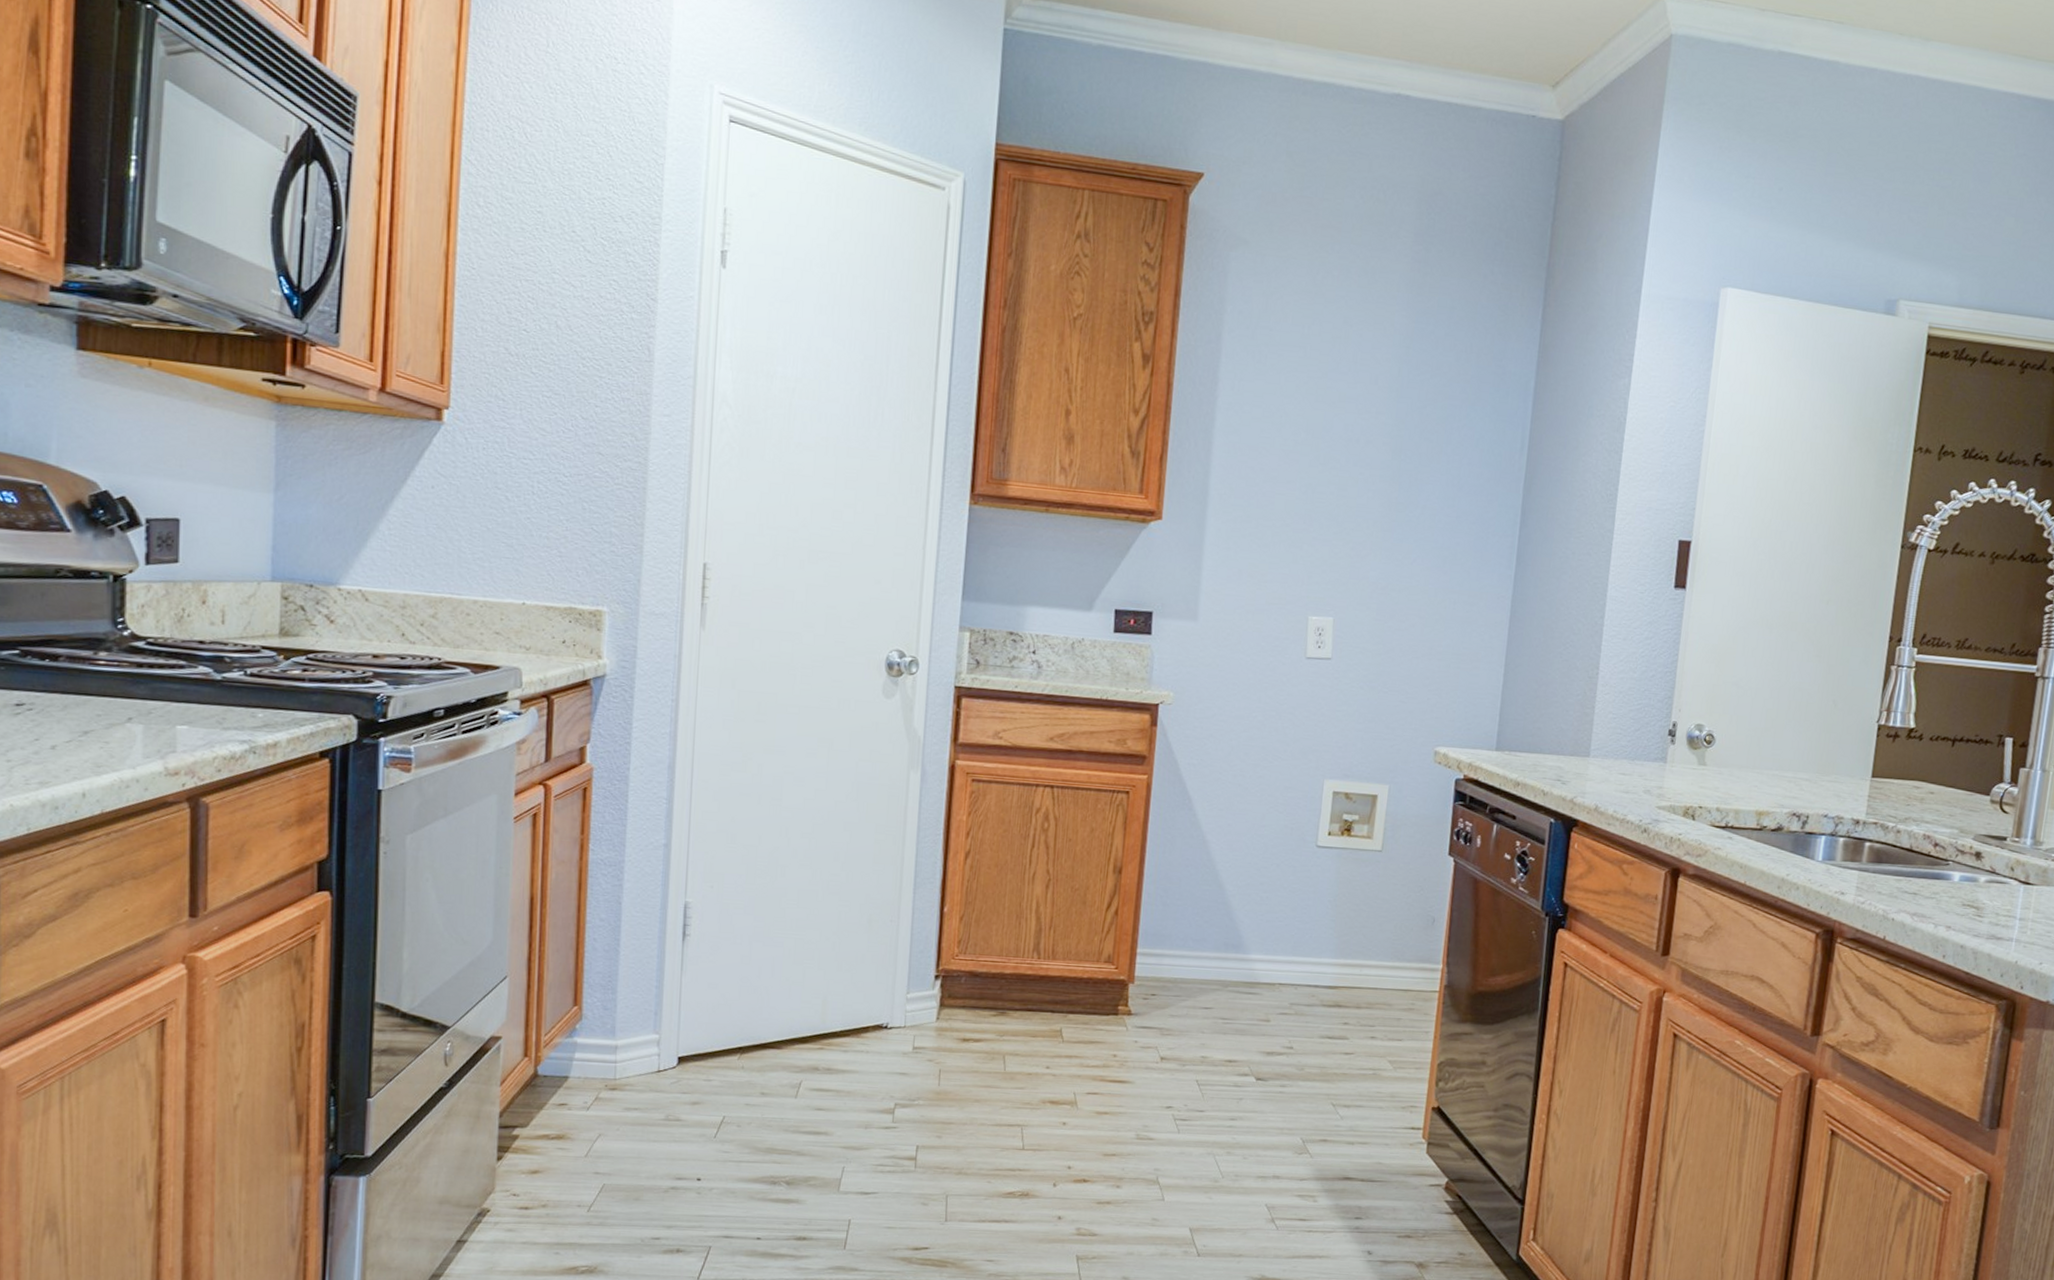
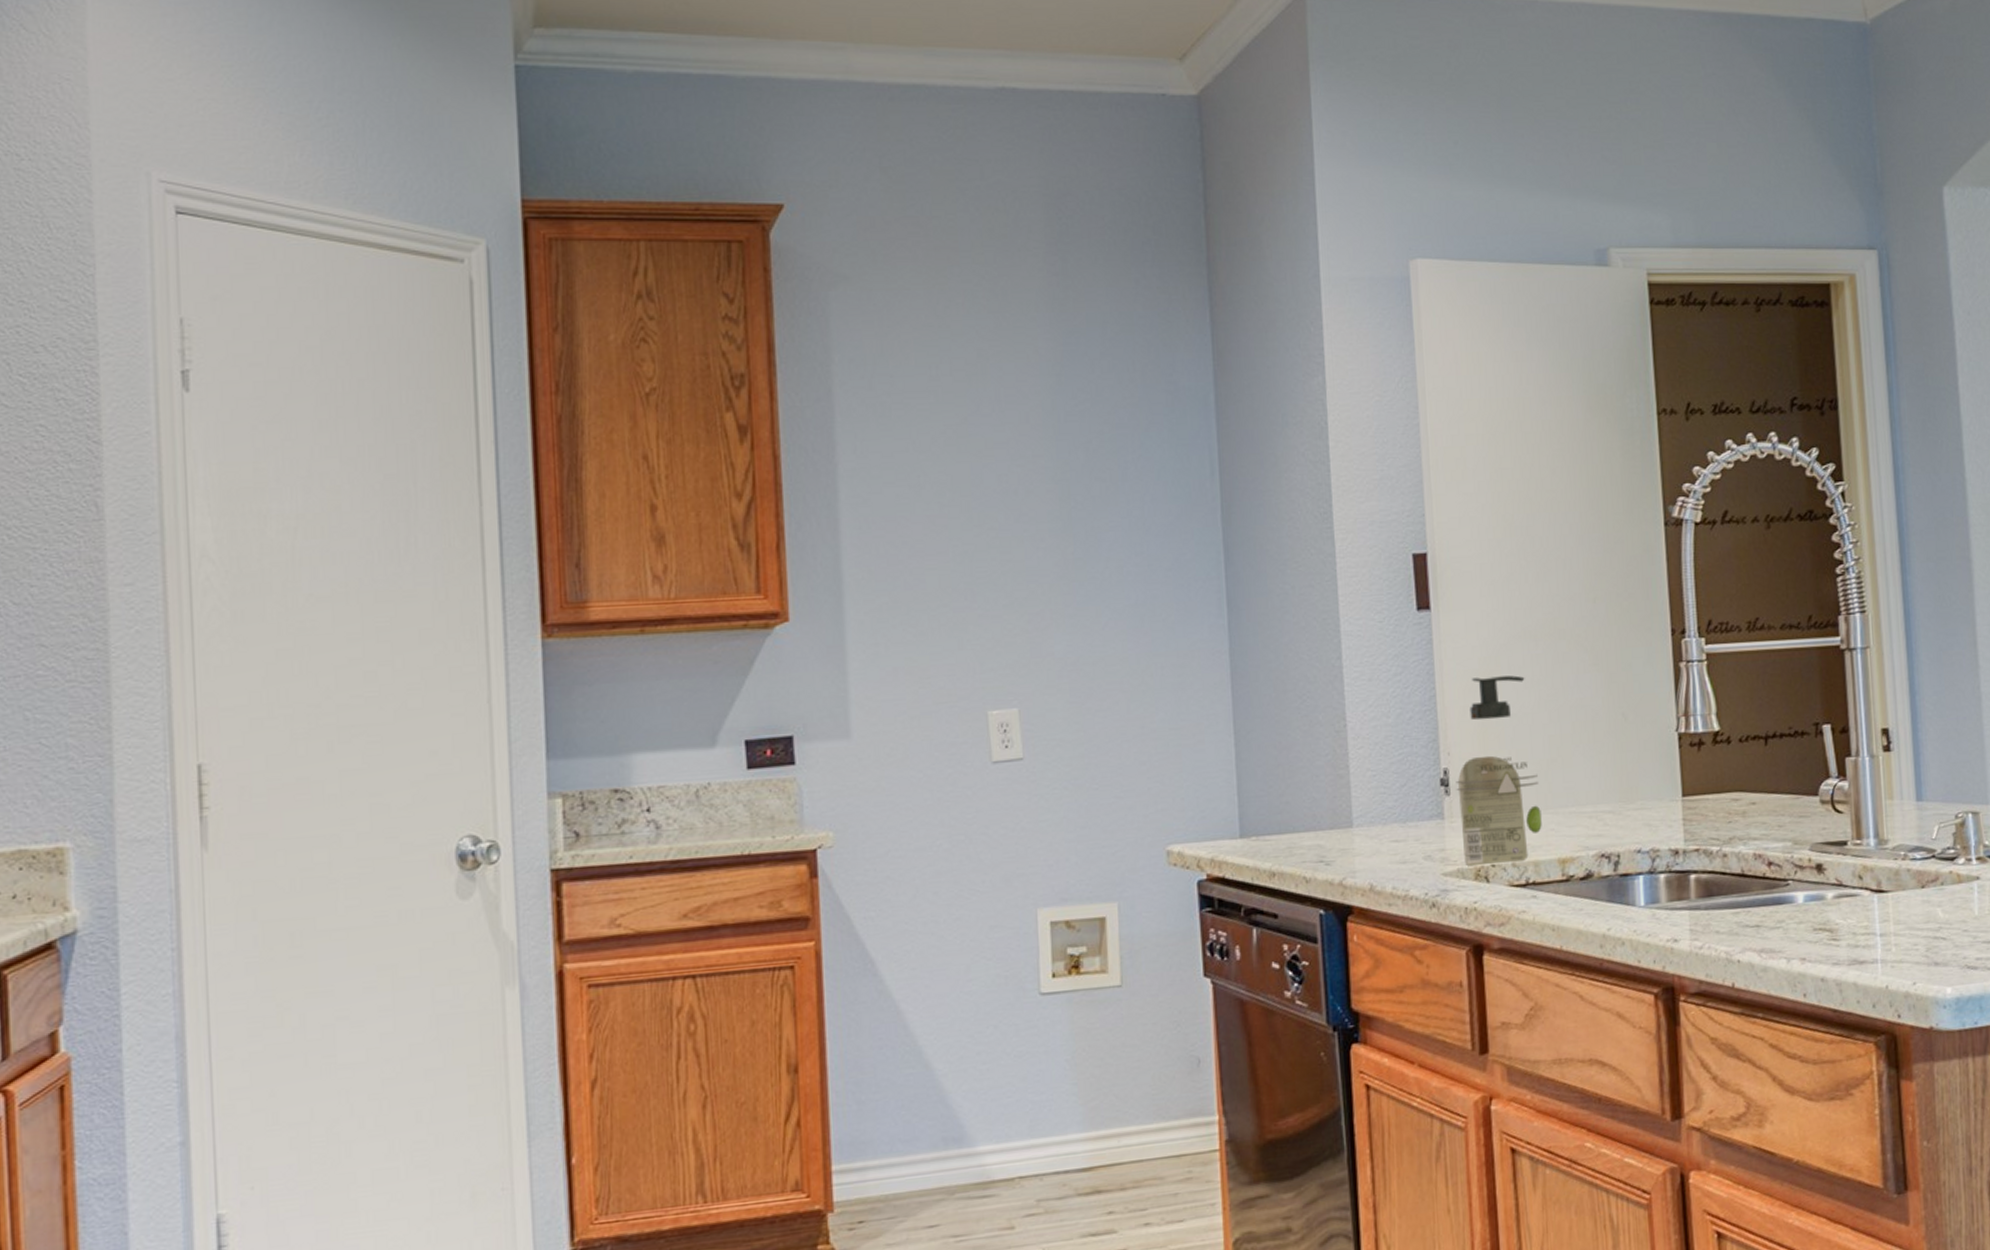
soap dispenser: none [1677,651,1756,809] -> present [1456,675,1542,867]

